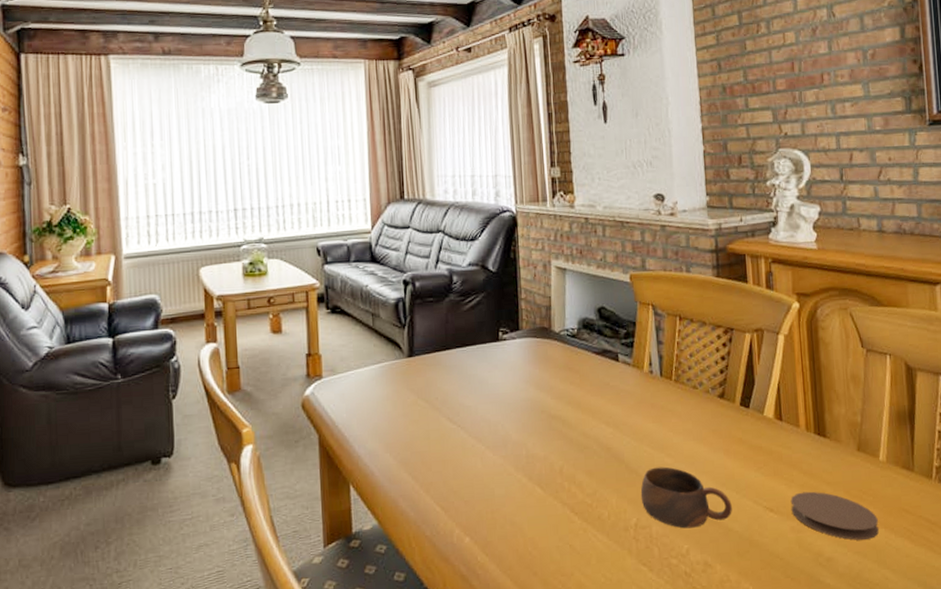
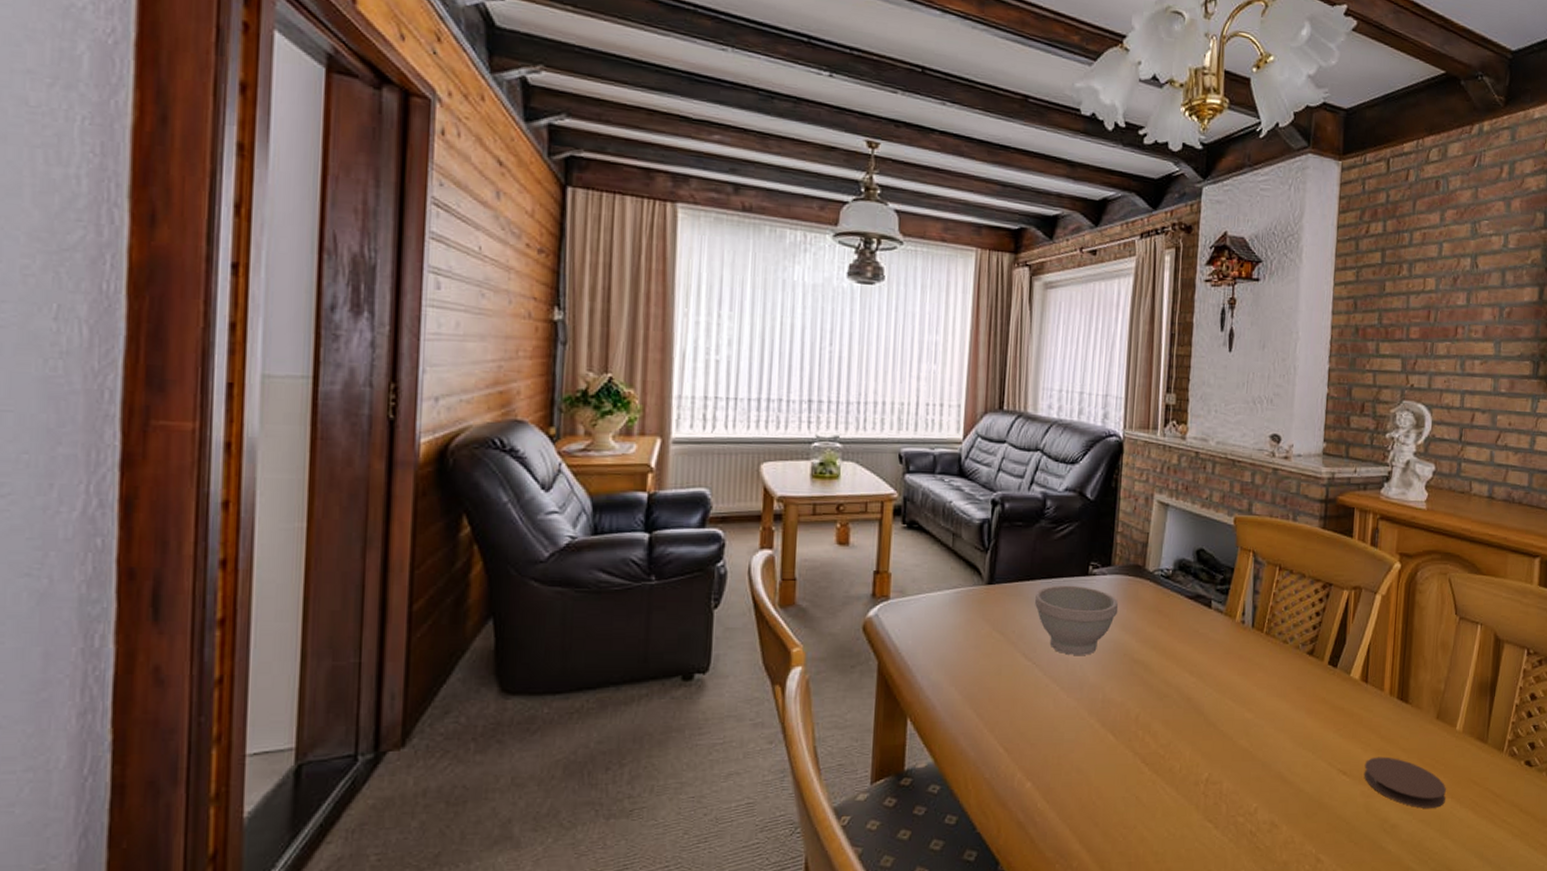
bowl: none [453,351,531,416] -> present [1035,585,1119,655]
cup: present [640,466,732,529] -> none [1215,722,1306,787]

